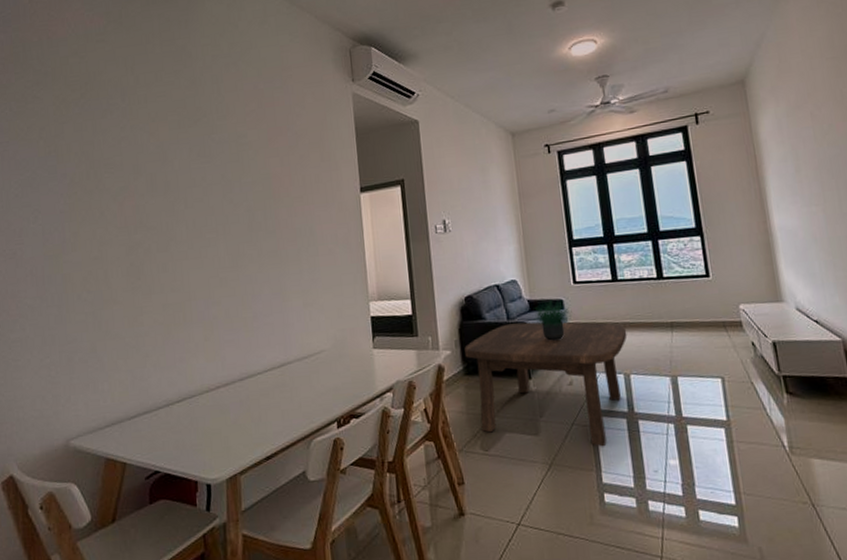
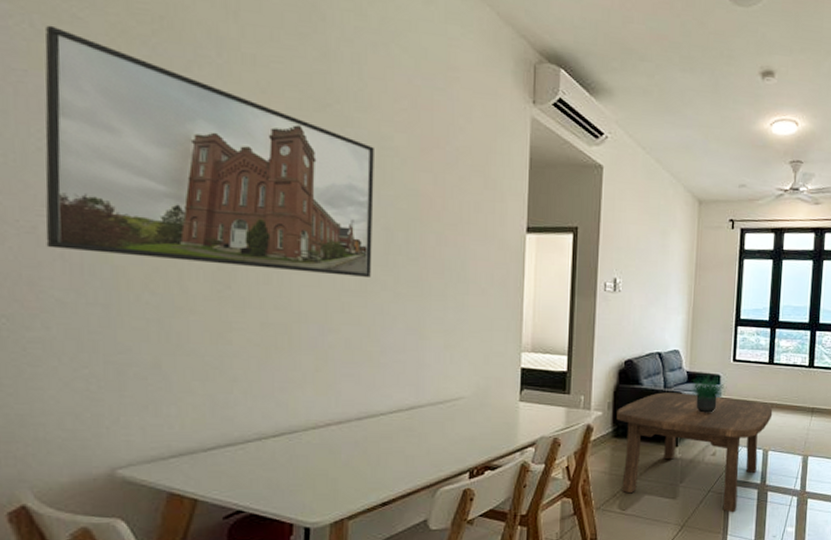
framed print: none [18,106,240,268] -> present [44,25,374,277]

